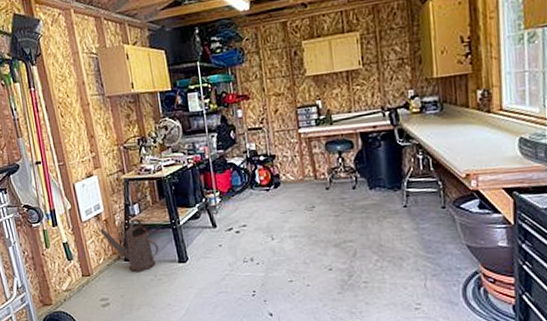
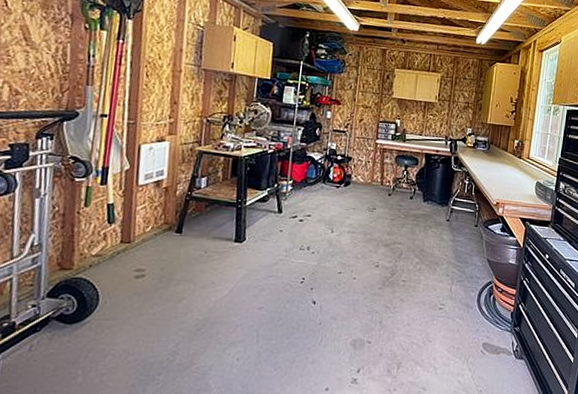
watering can: present [100,218,159,273] -> none [156,191,218,247]

